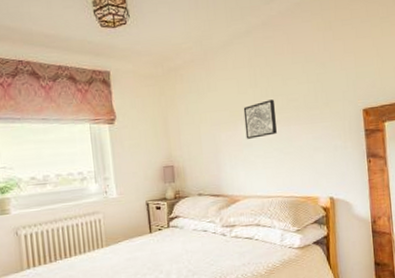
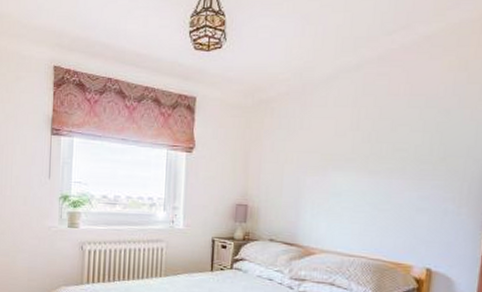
wall art: present [243,99,277,139] -> none [335,146,377,188]

